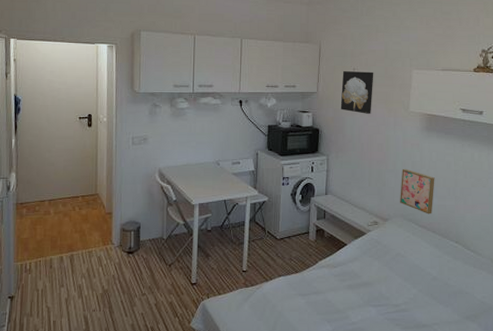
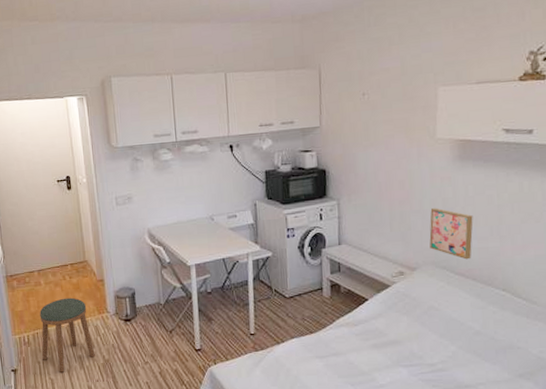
stool: none [42,228,95,301] -> present [40,297,95,373]
wall art: present [340,71,374,114] -> none [349,95,389,147]

